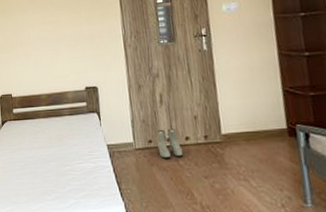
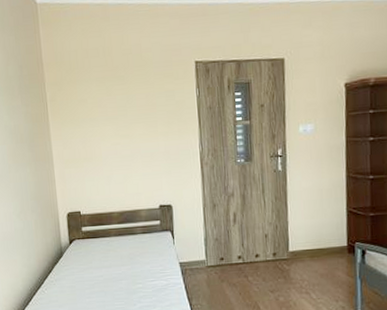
boots: present [157,128,184,159] -> none [228,246,253,275]

